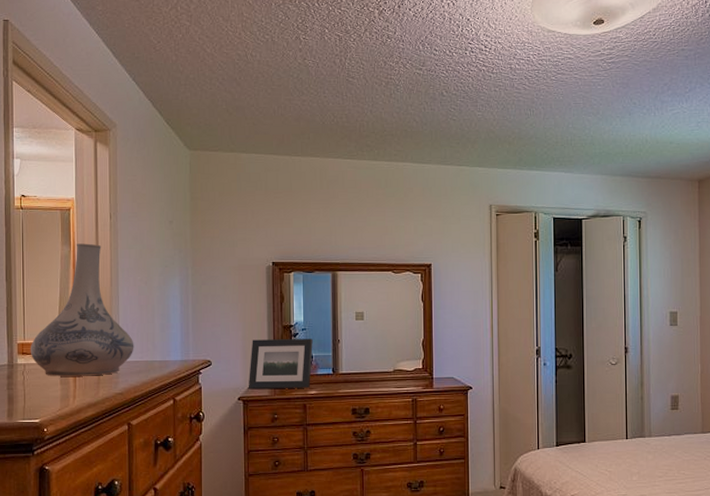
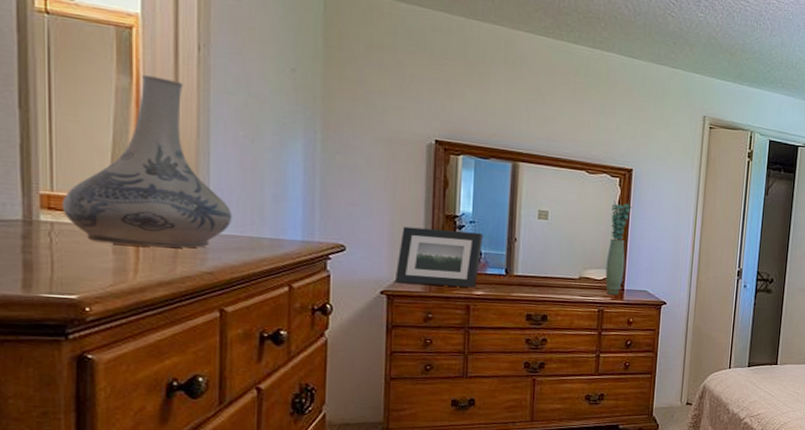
vase: none [415,293,434,385] -> present [605,200,632,296]

